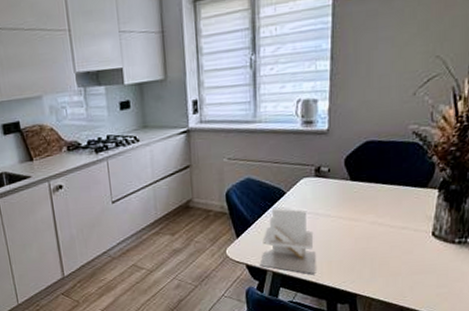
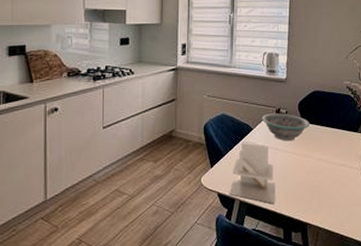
decorative bowl: none [296,171,360,205] -> present [261,113,310,141]

